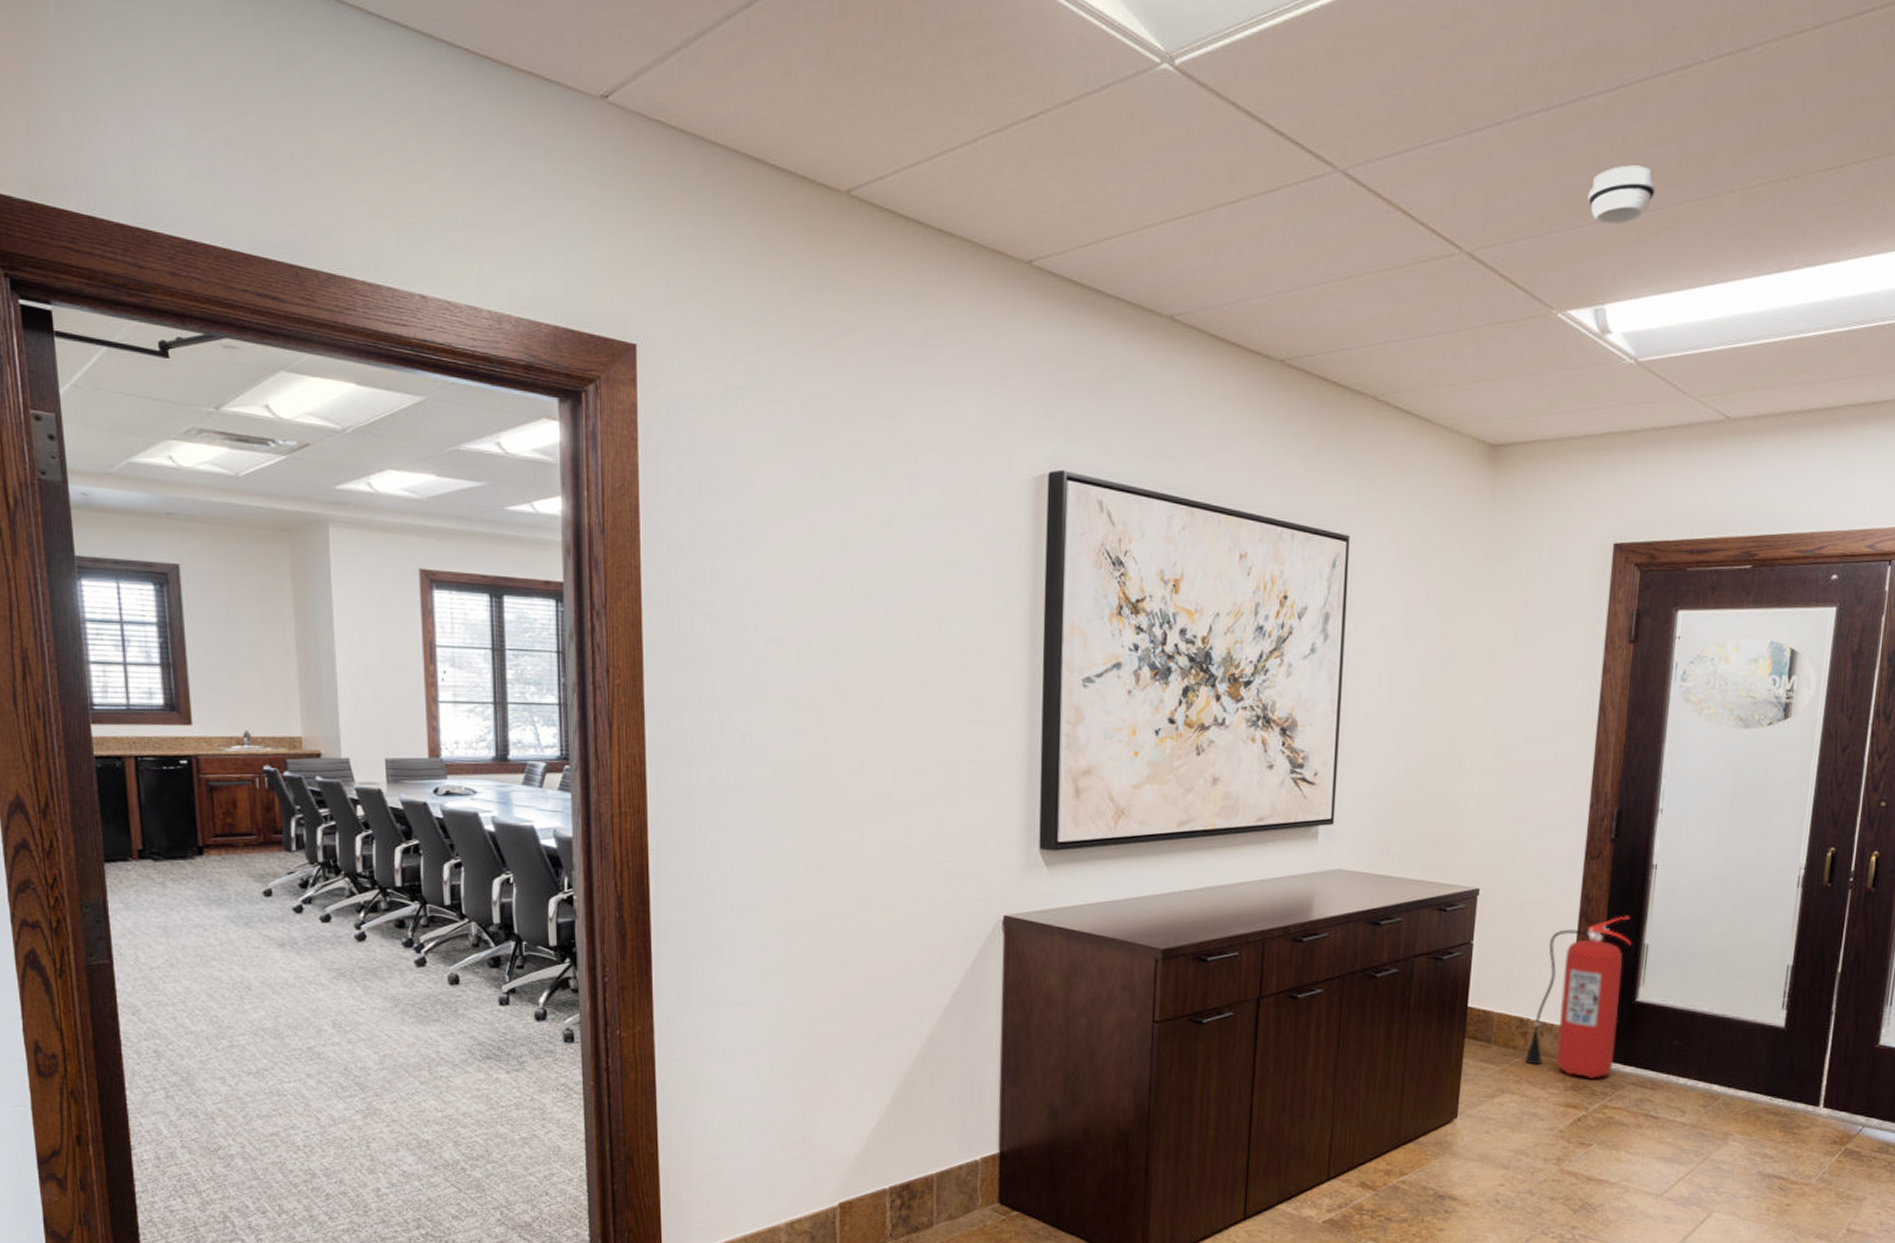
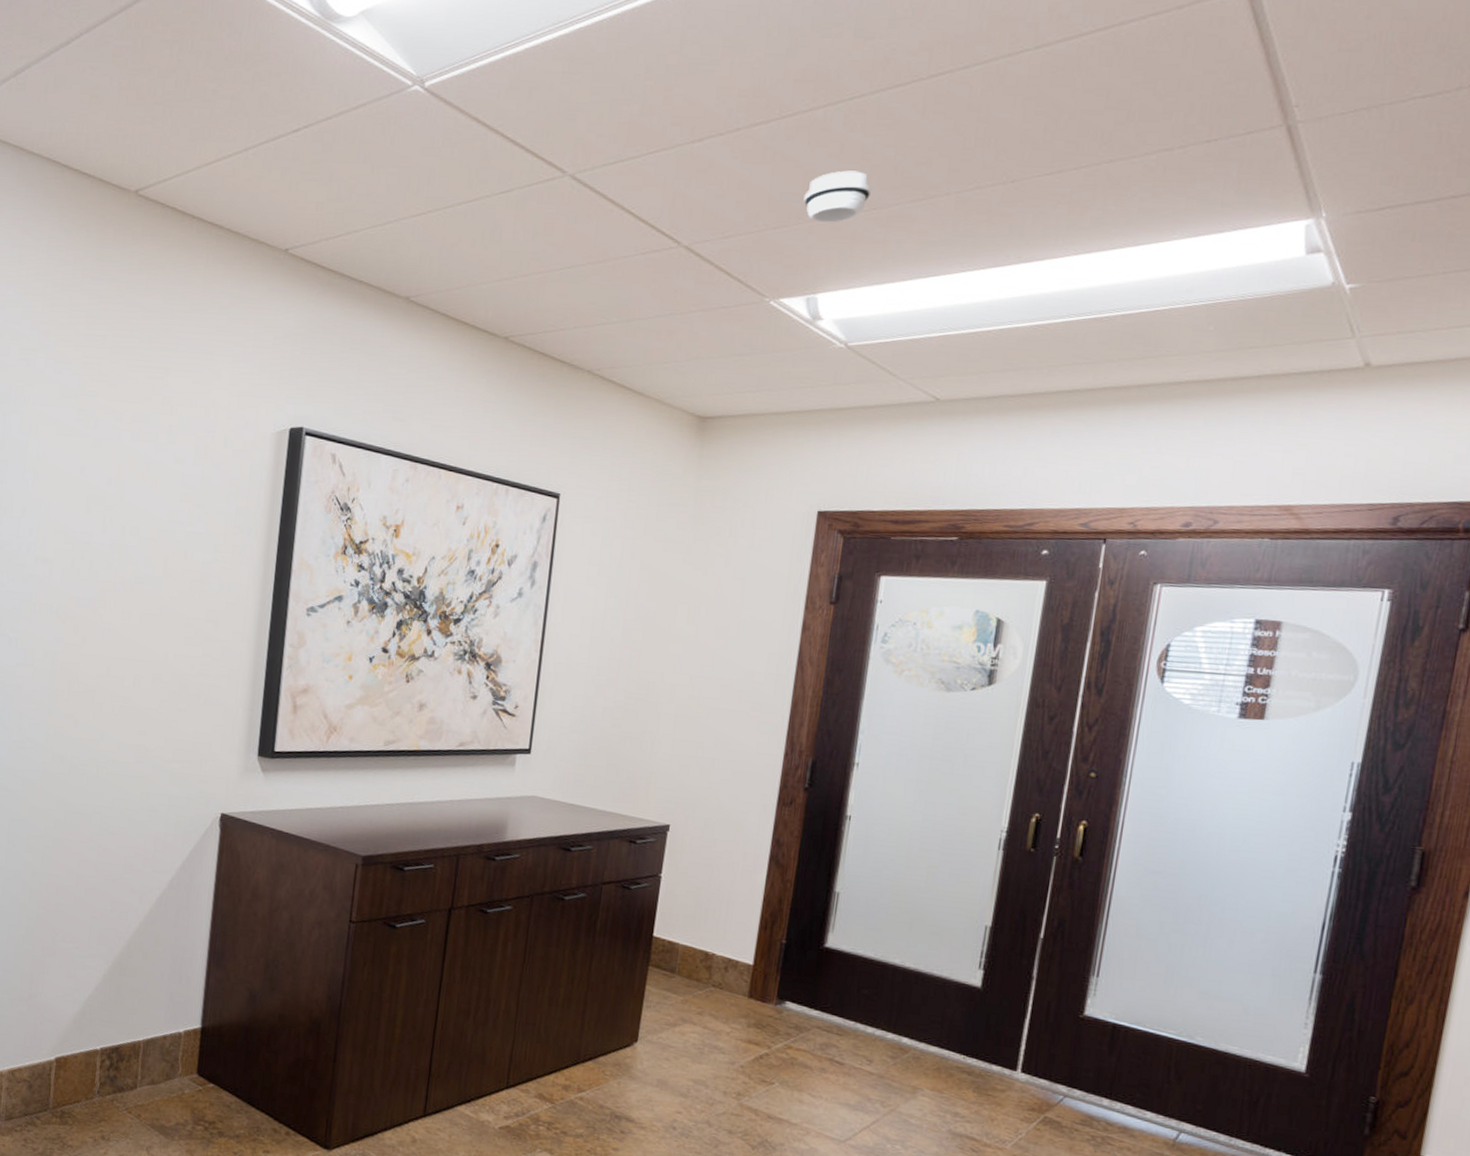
fire extinguisher: present [1525,916,1631,1078] -> none [708,863,822,1018]

